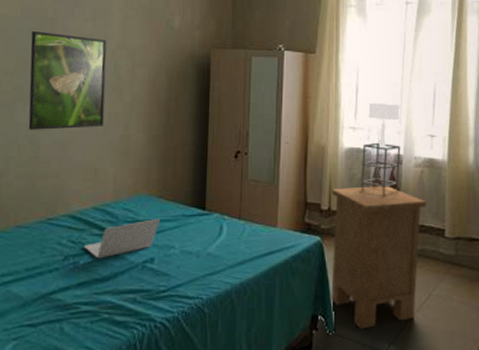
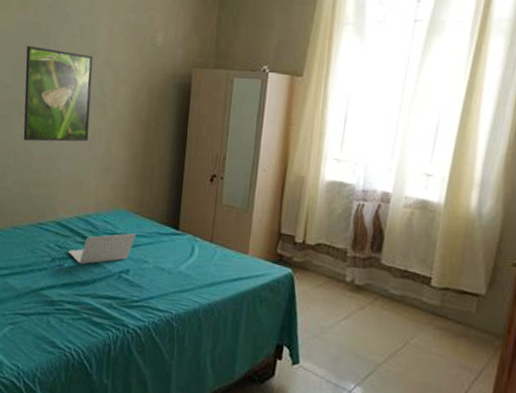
nightstand: present [331,186,427,330] -> none [298,221,414,367]
table lamp: present [361,103,401,196] -> none [340,134,394,235]

